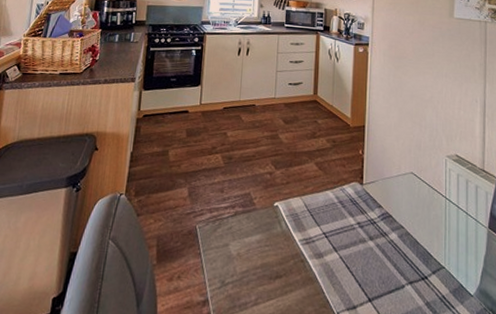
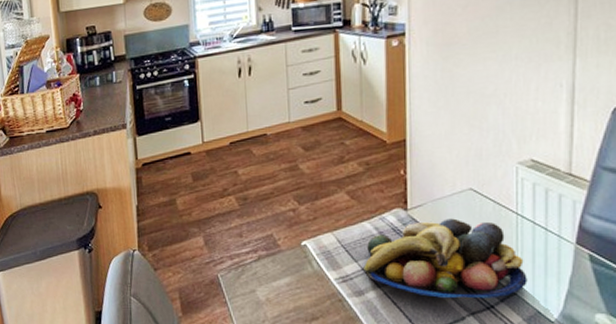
fruit bowl: none [324,196,453,270] -> present [363,218,528,299]

